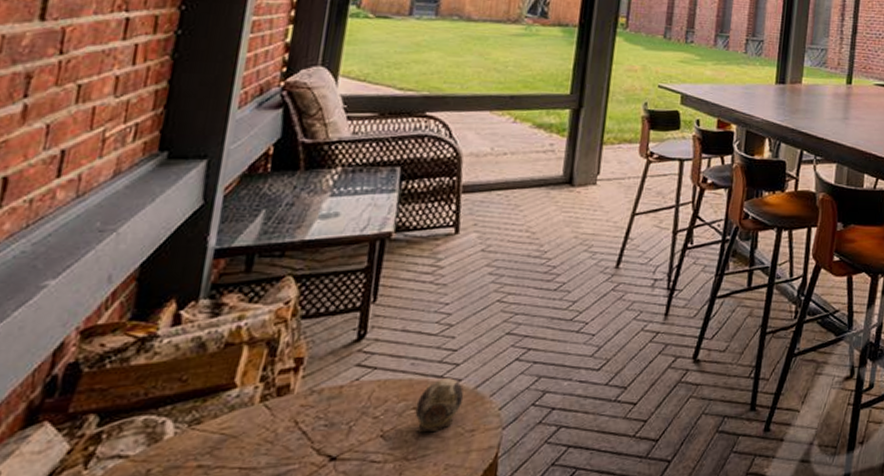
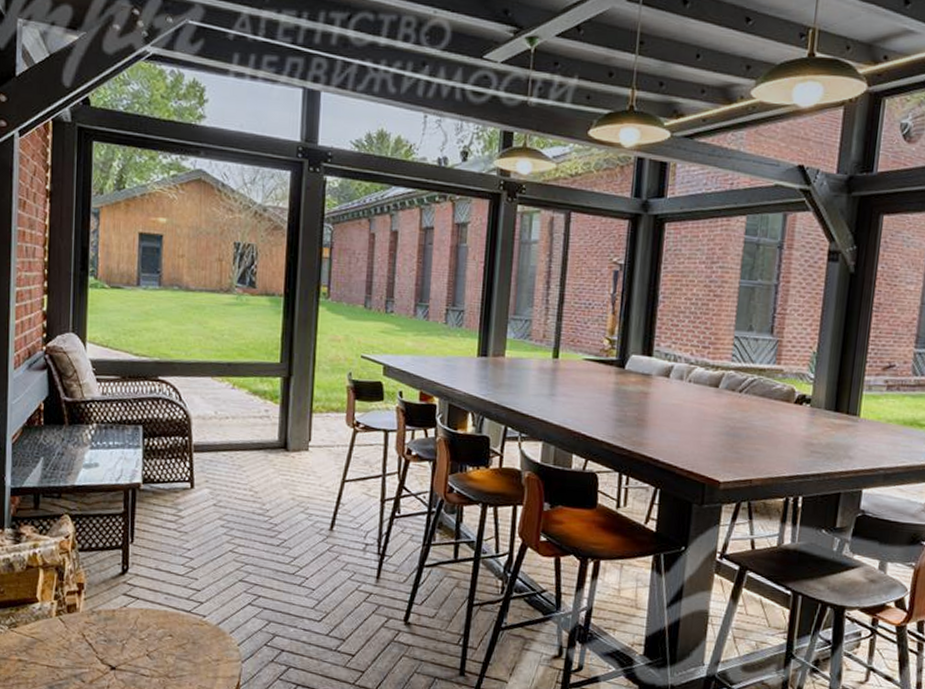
decorative egg: present [415,378,464,433] -> none [171,613,209,657]

